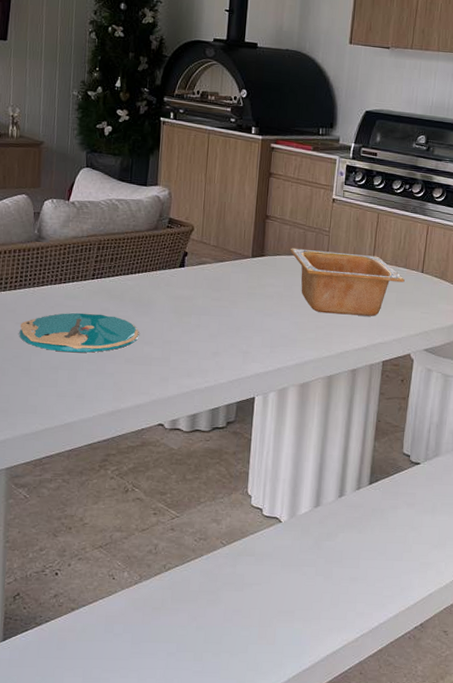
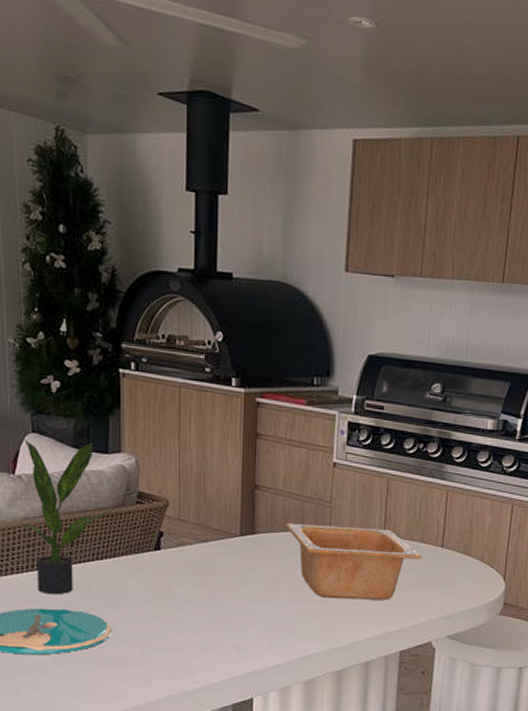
potted plant: none [66,173,149,302] -> present [15,439,115,595]

